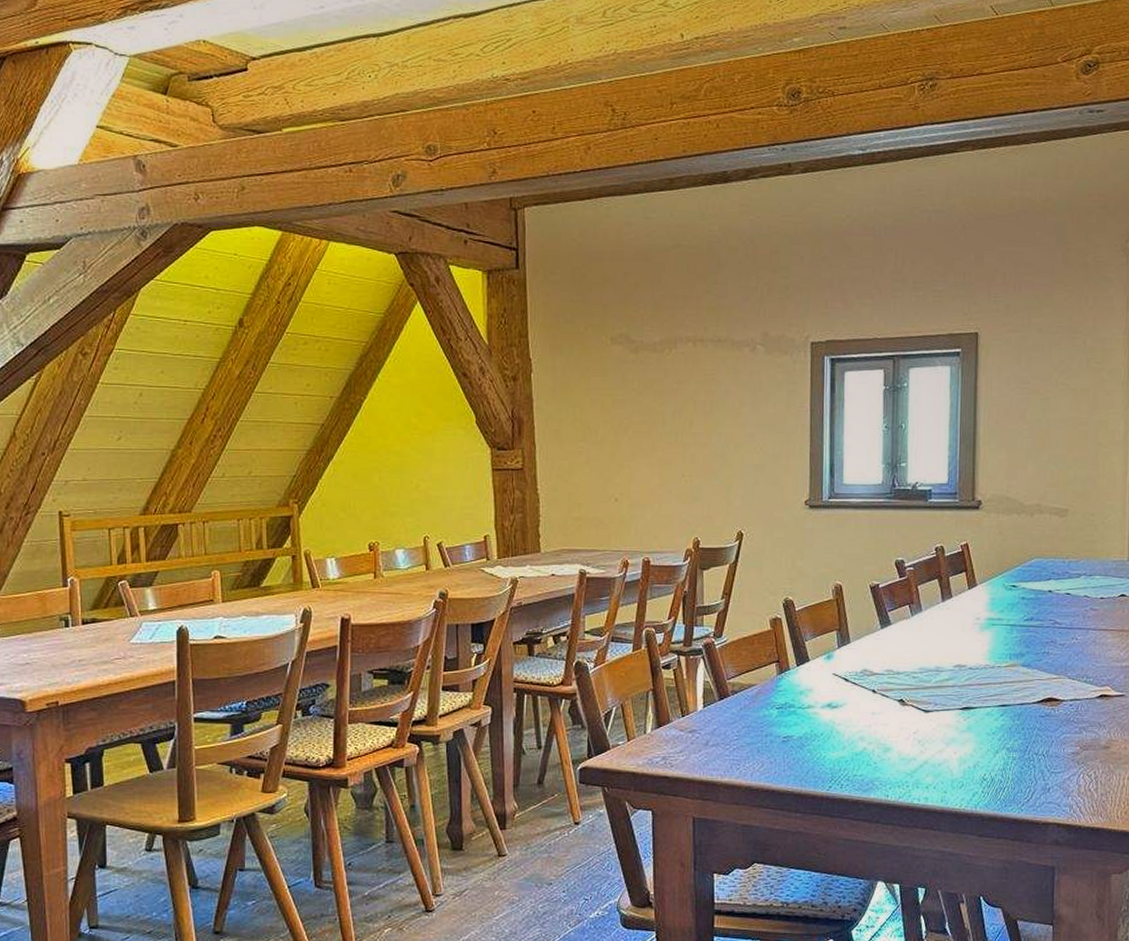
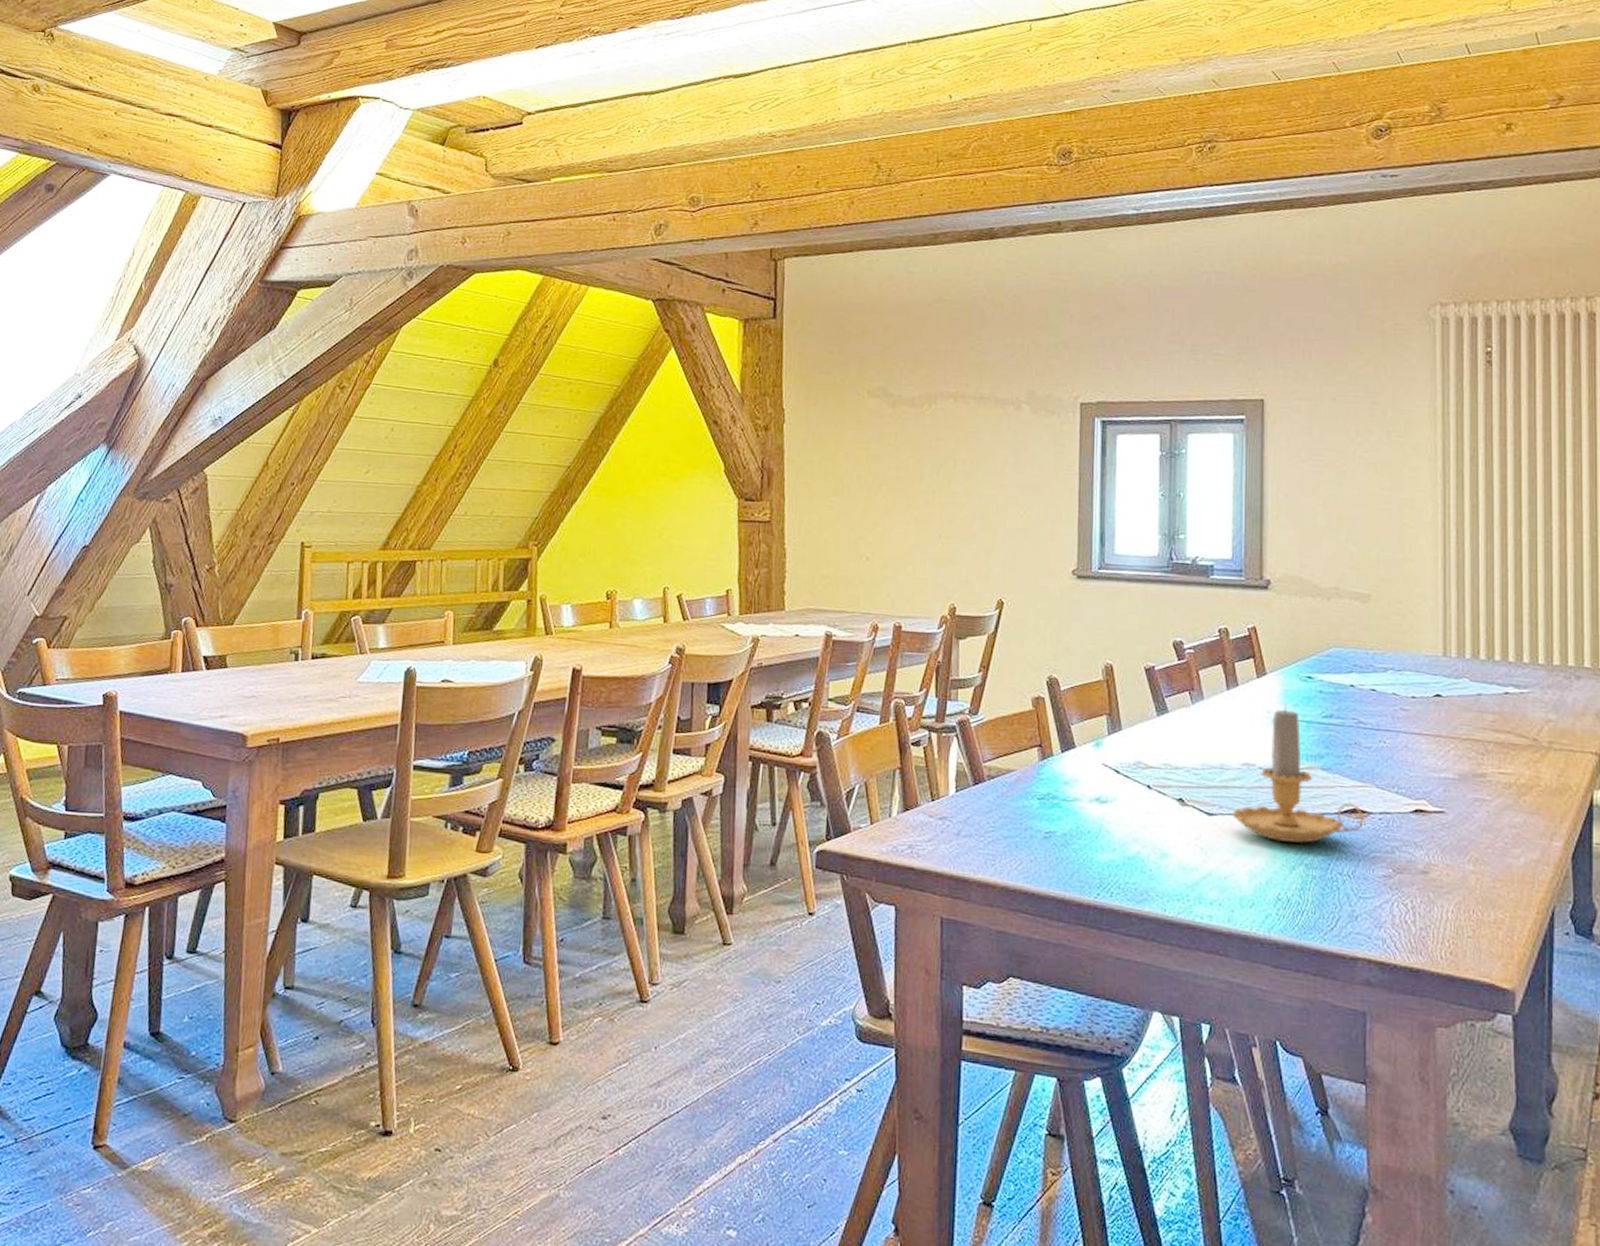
candle: none [946,610,1057,730] -> present [1232,703,1364,843]

